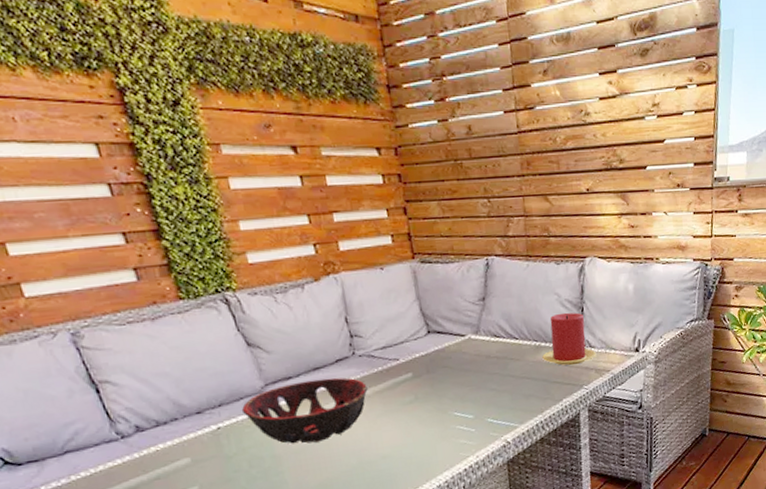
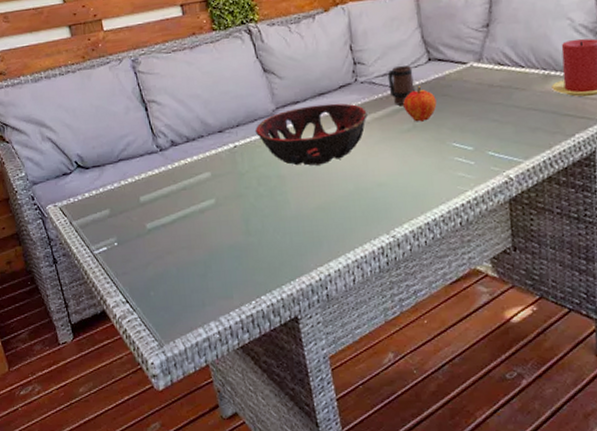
mug: none [386,337,417,378] -> present [387,65,416,106]
fruit: none [404,358,438,394] -> present [403,86,437,122]

